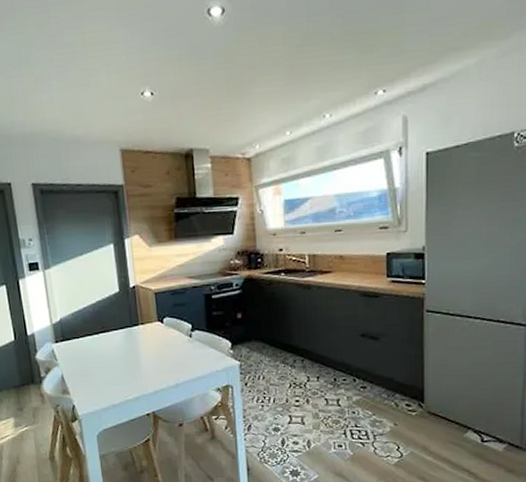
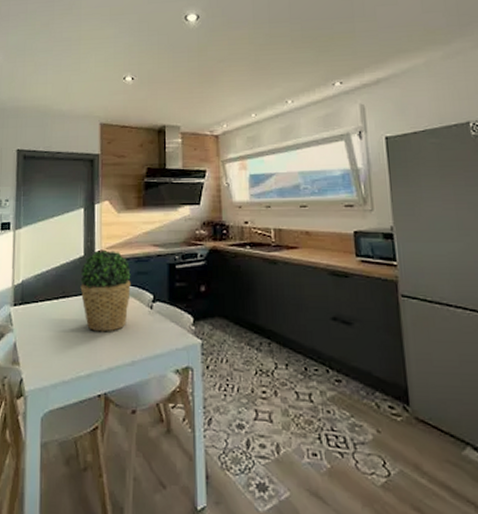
potted plant: none [117,285,169,361] -> present [80,251,131,332]

